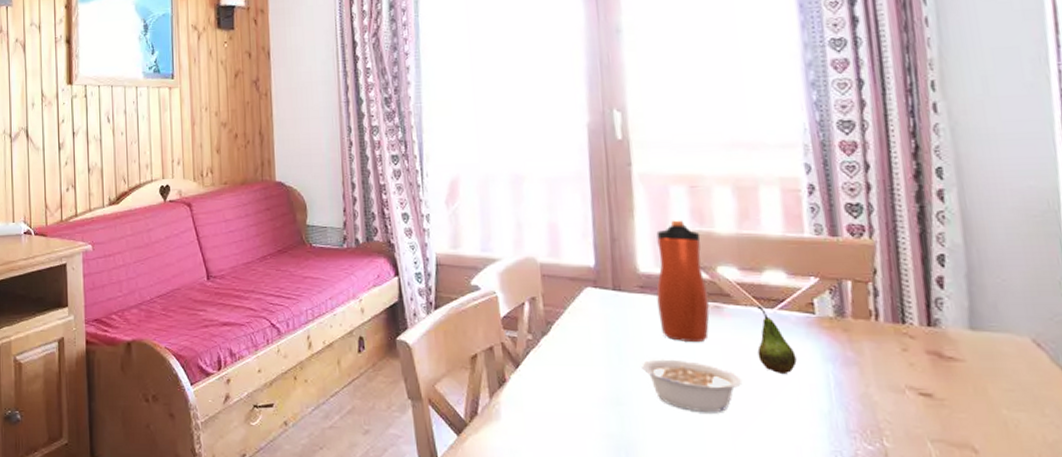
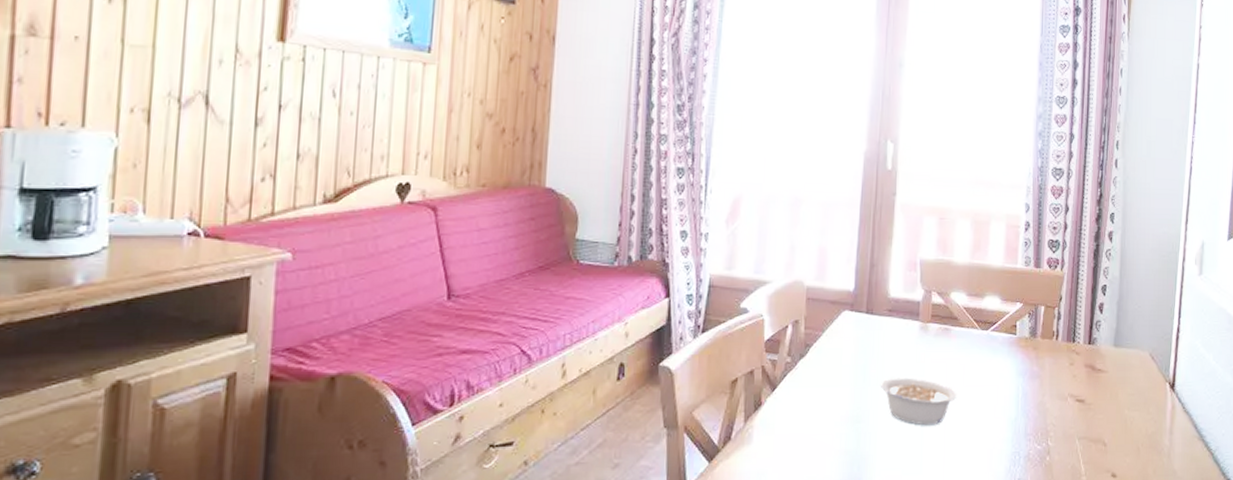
water bottle: present [656,220,710,342] -> none [900,249,942,361]
fruit: present [757,306,797,373] -> none [971,328,998,387]

